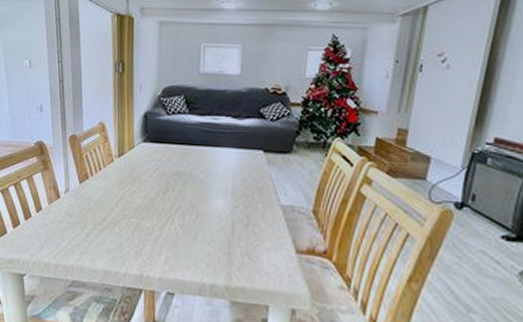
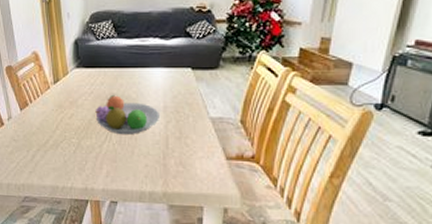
fruit bowl: none [159,172,227,219] -> present [95,94,159,136]

